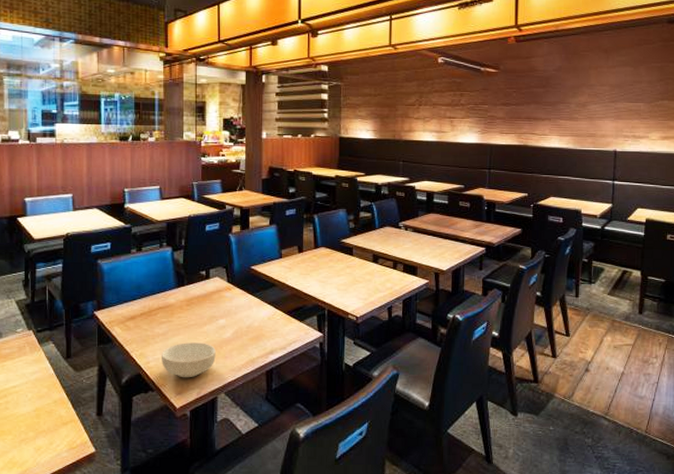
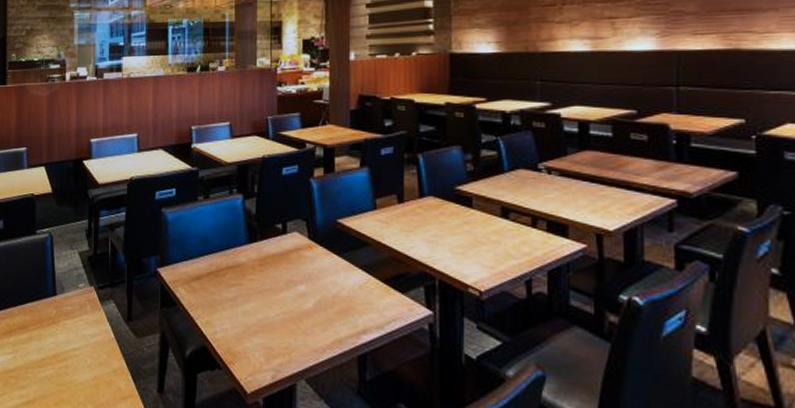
cereal bowl: present [162,342,216,378] -> none [230,311,294,357]

